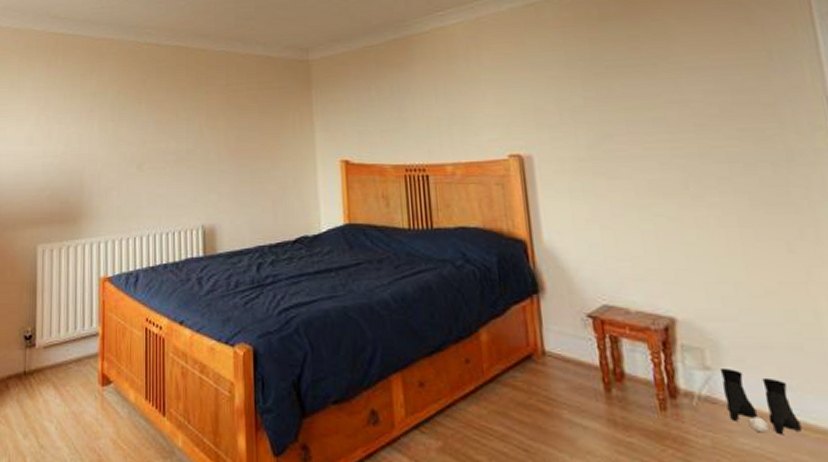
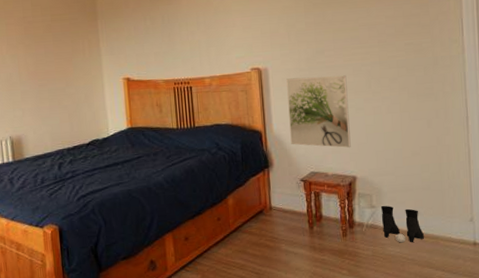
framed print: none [560,169,664,273] -> present [286,75,351,148]

